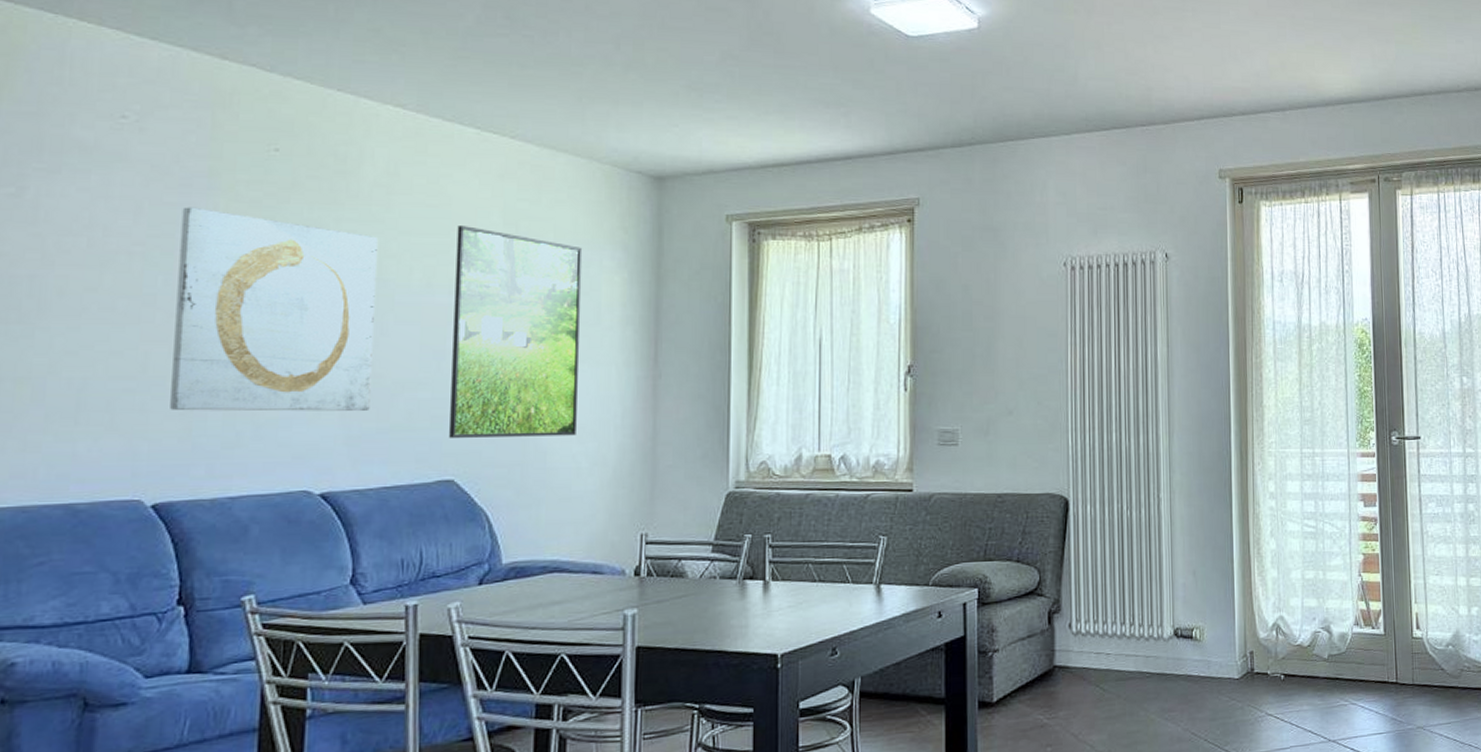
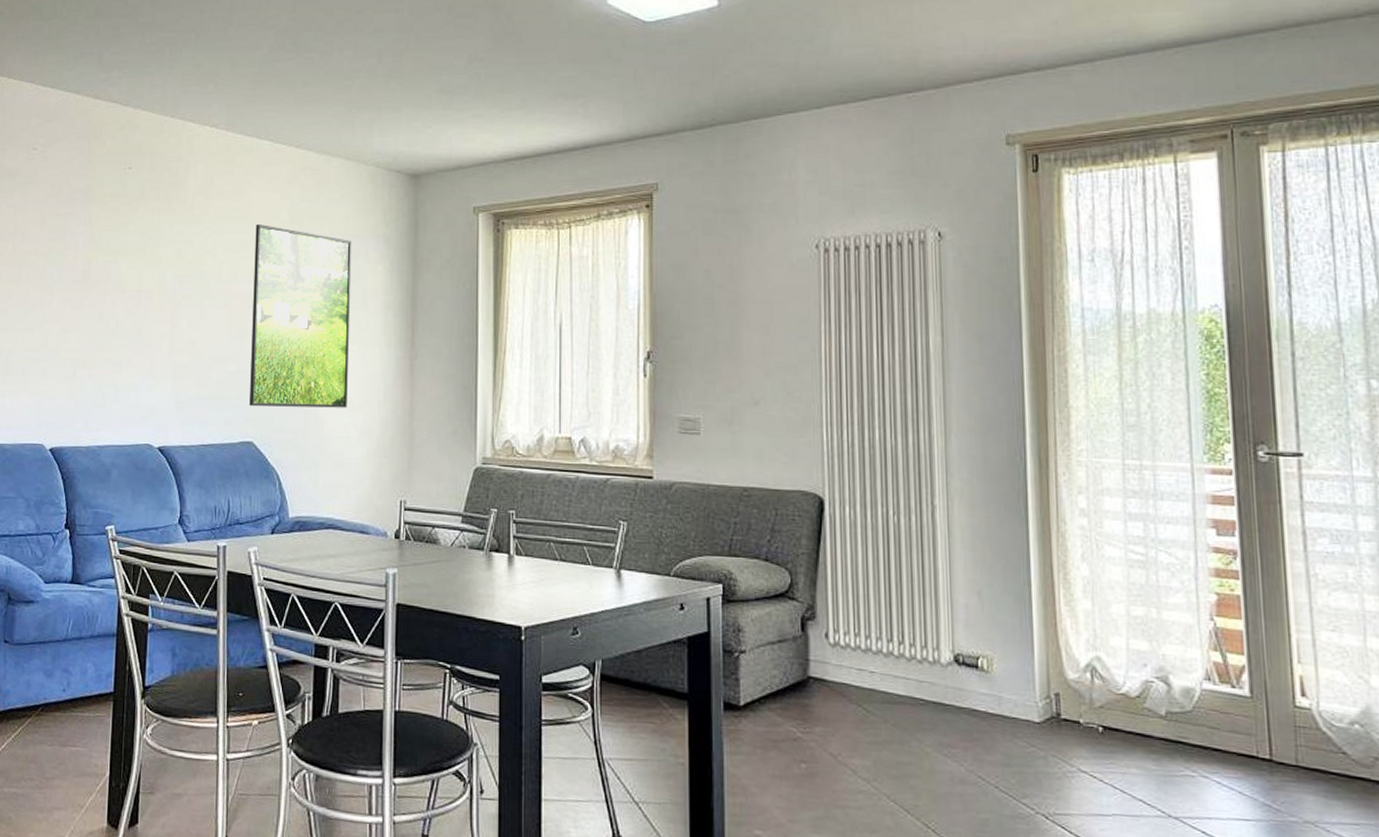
wall art: present [170,207,379,411] -> none [61,216,199,380]

